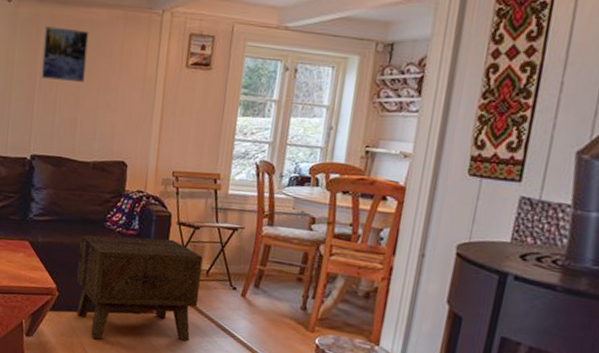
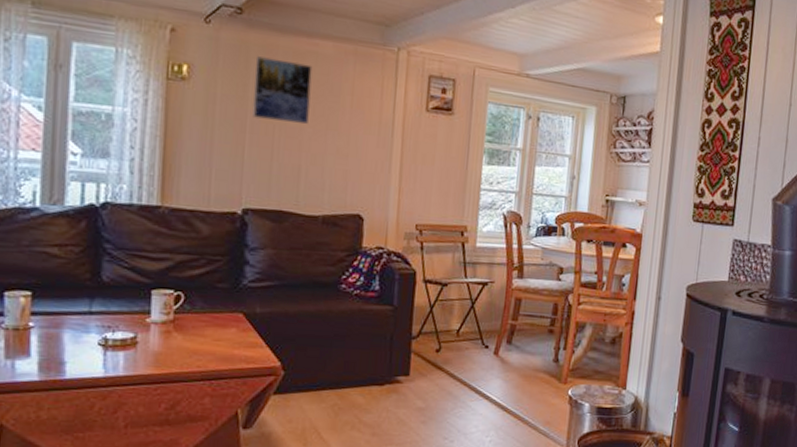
side table: present [76,234,203,341] -> none [307,299,452,422]

